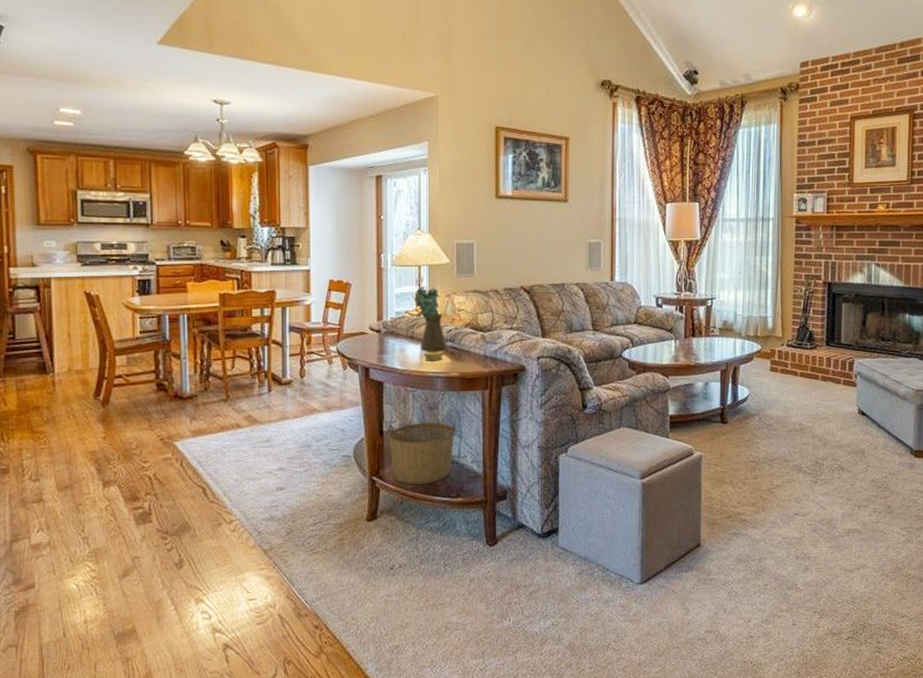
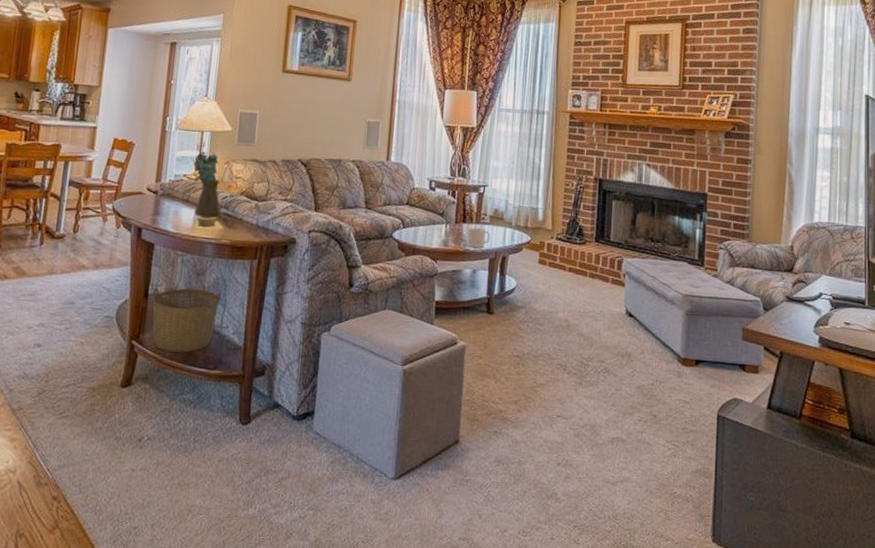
mug: none [698,341,721,361] -> present [467,228,491,249]

